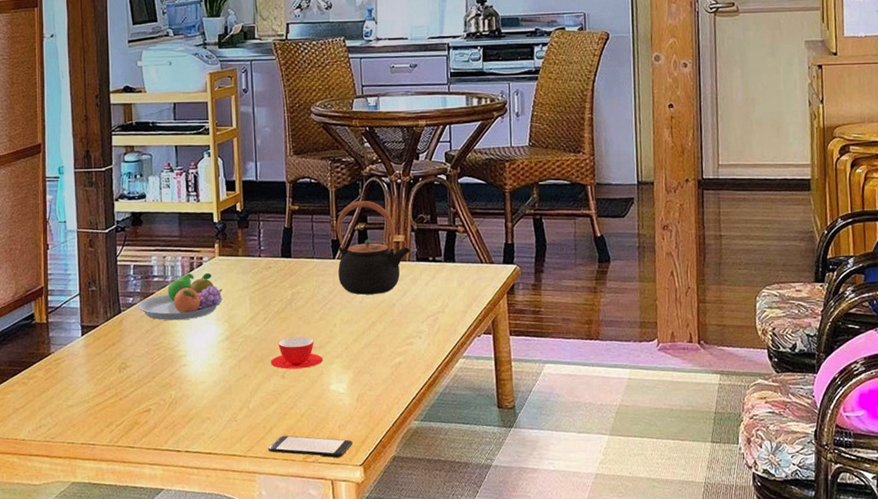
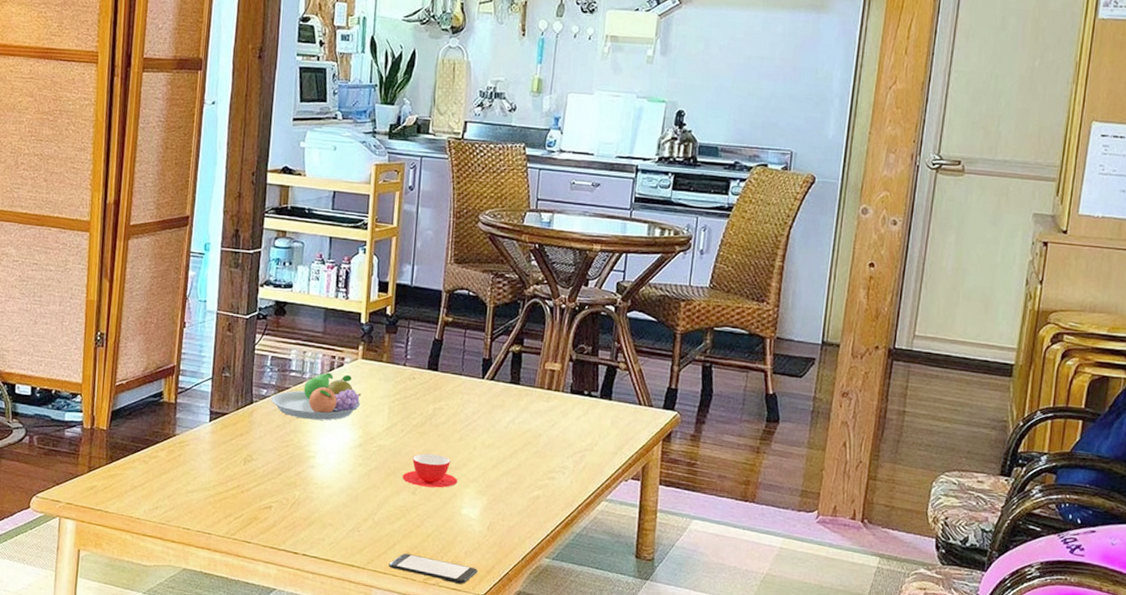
teapot: present [336,200,411,295] -> none [485,321,566,422]

